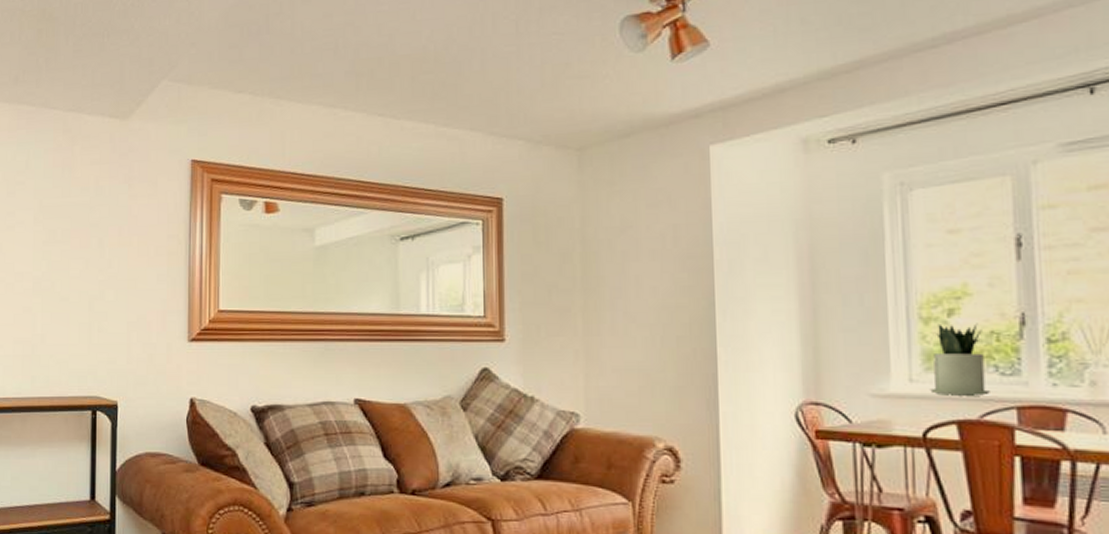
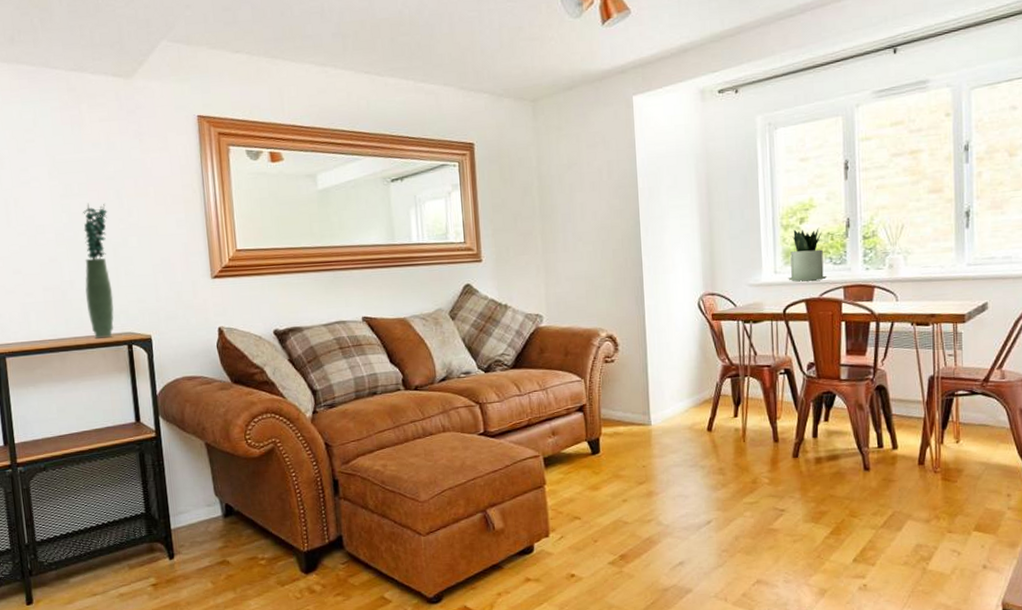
vase: none [54,251,88,401] -> present [83,203,114,338]

